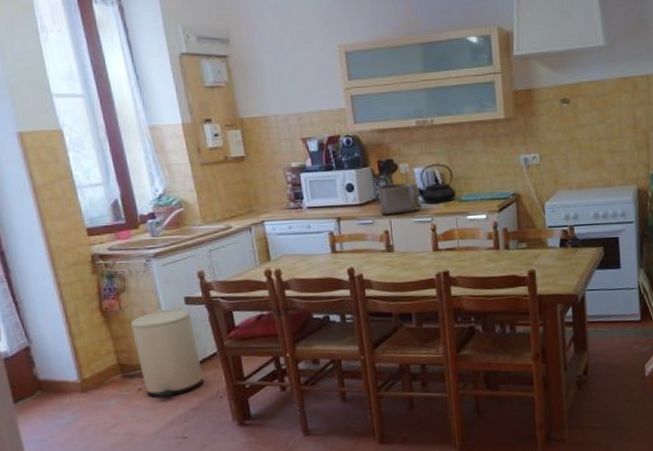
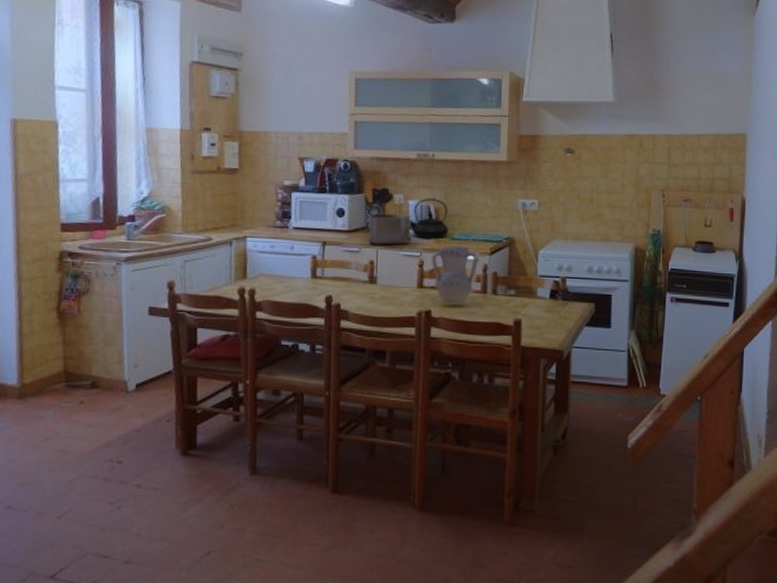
pedal bin: present [131,306,204,398] -> none [86,316,154,414]
vase: none [443,206,489,265] -> present [432,245,480,306]

